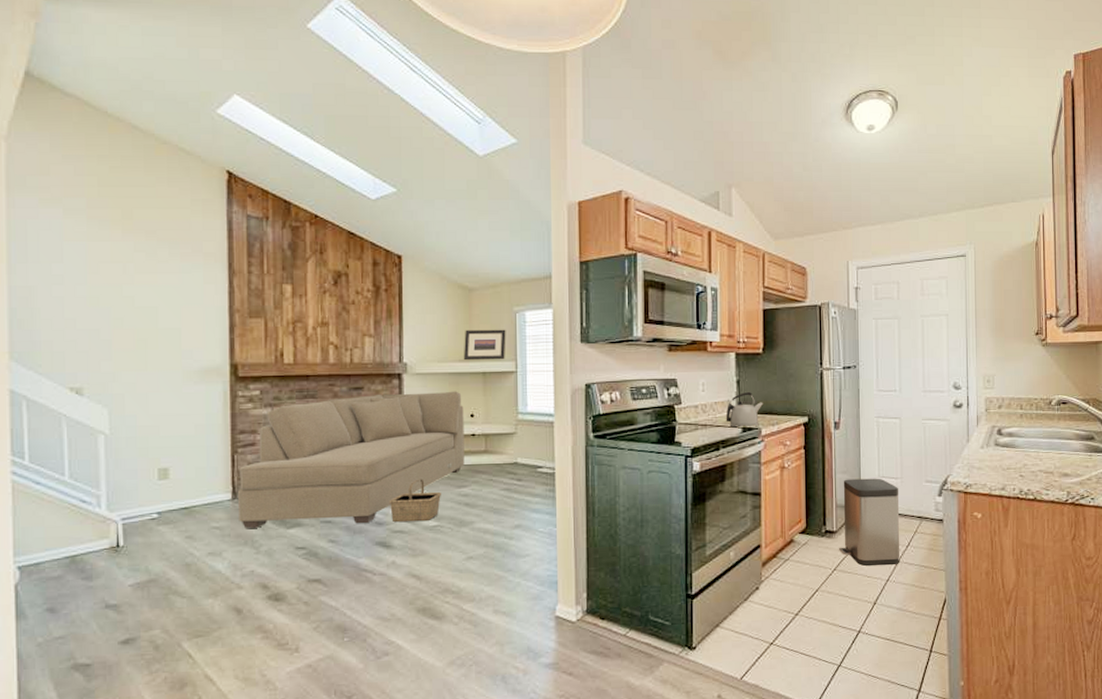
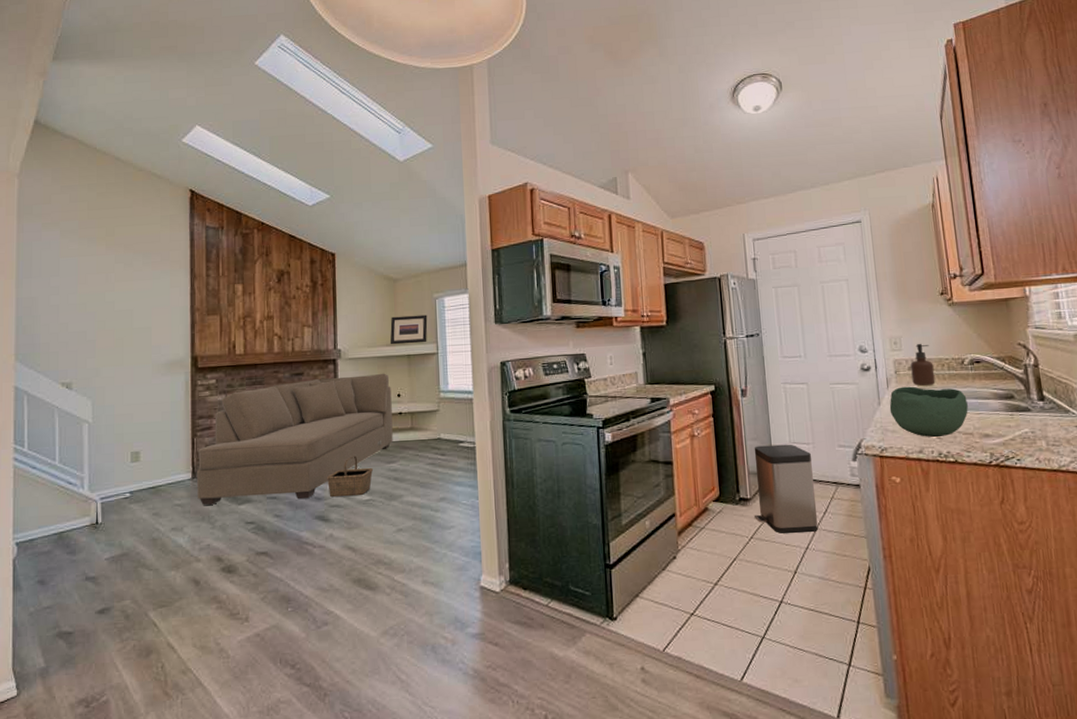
kettle: present [726,391,764,428] -> none [634,362,670,398]
bowl: none [977,424,1051,476] -> present [889,386,968,438]
soap dispenser: none [1001,382,1023,425] -> present [910,343,936,387]

